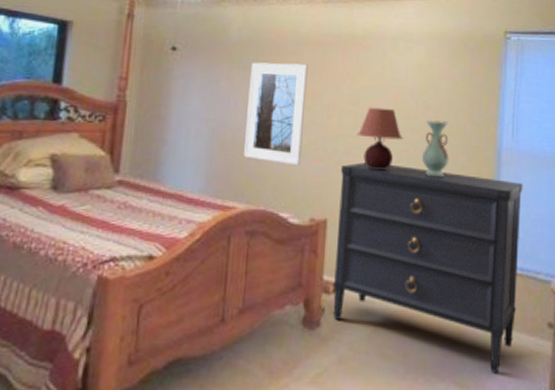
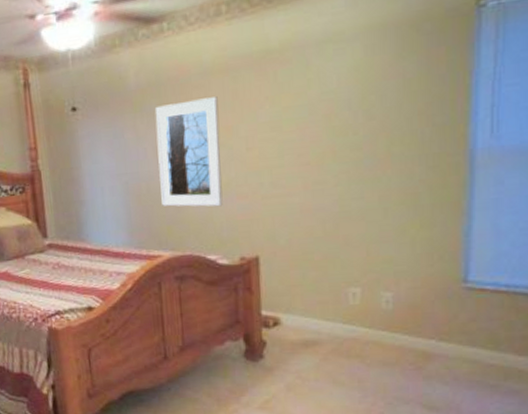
dresser: present [333,162,523,373] -> none [269,186,508,395]
table lamp: present [356,107,404,171] -> none [283,127,342,199]
decorative vase: present [421,120,450,178] -> none [366,129,403,197]

